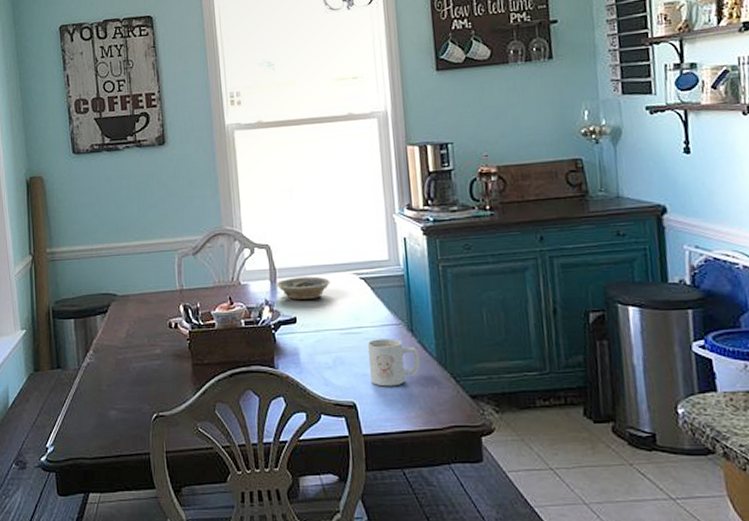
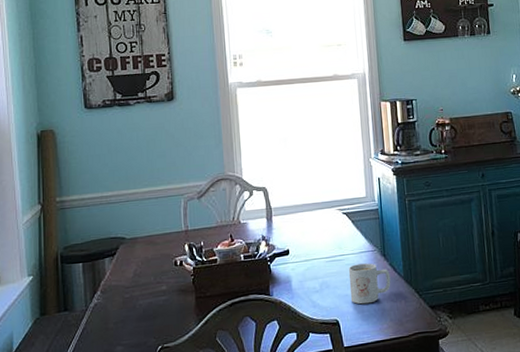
bowl: present [276,276,330,300] -> none [271,213,318,234]

